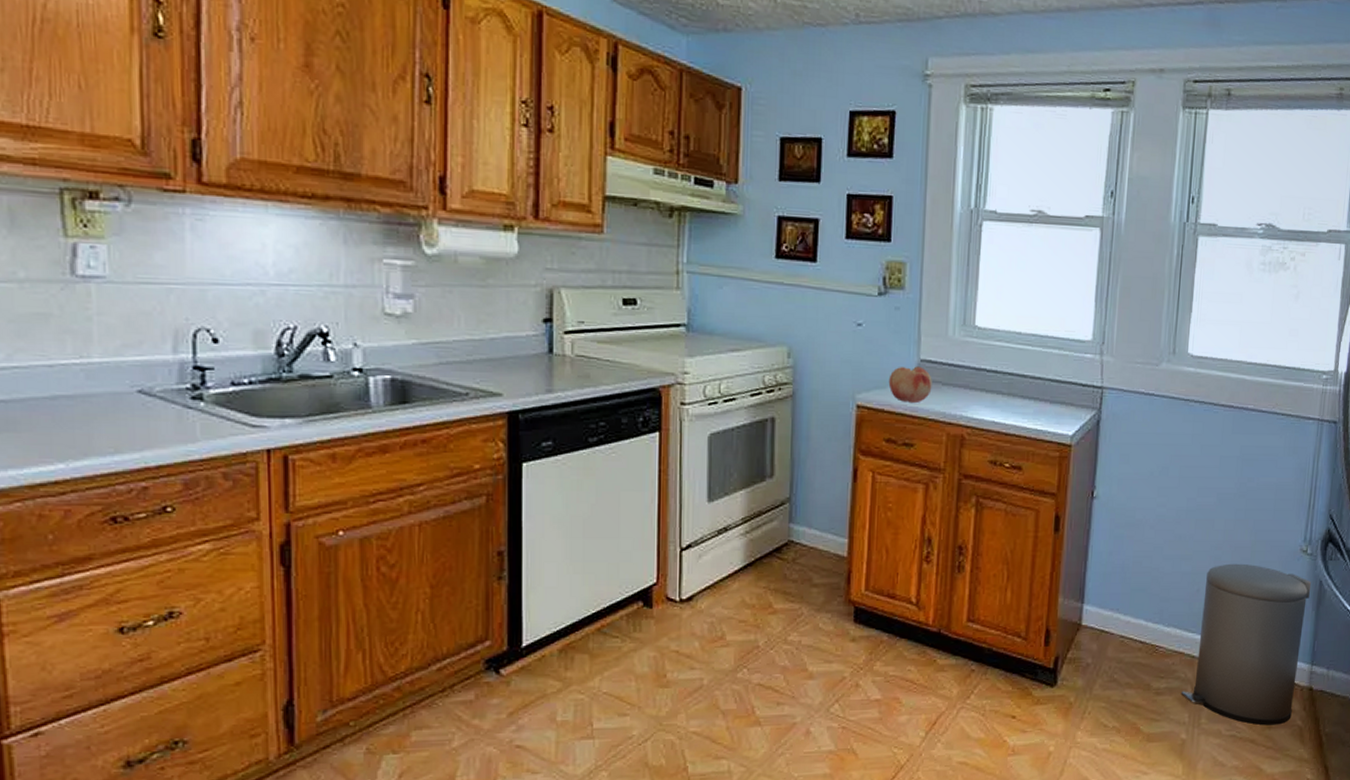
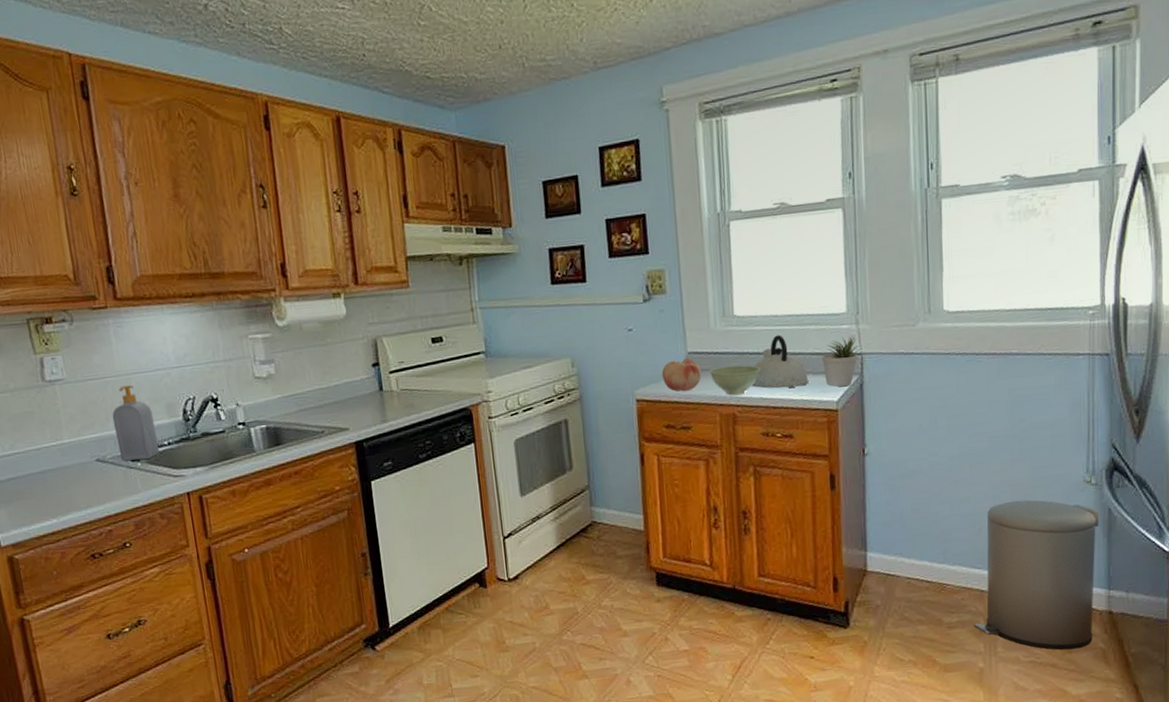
soap bottle: none [171,298,235,400] -> present [112,385,160,461]
bowl: none [942,380,997,415] -> present [710,365,761,396]
kettle: none [985,354,1045,414] -> present [752,335,809,389]
potted plant: none [1061,366,1101,421] -> present [822,334,860,388]

